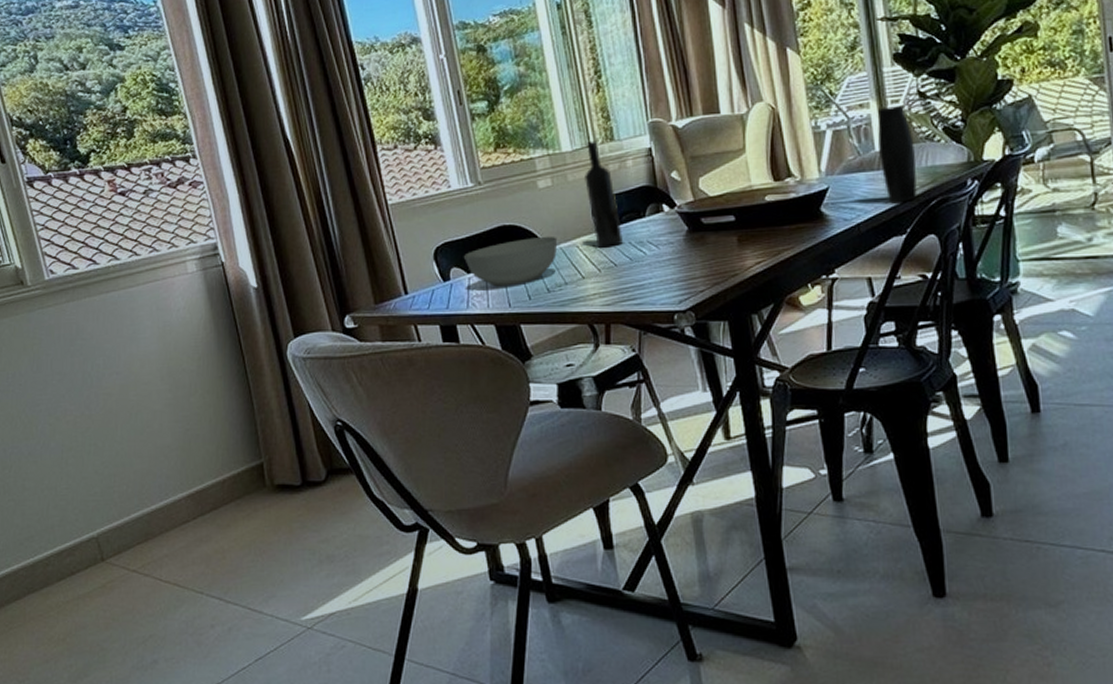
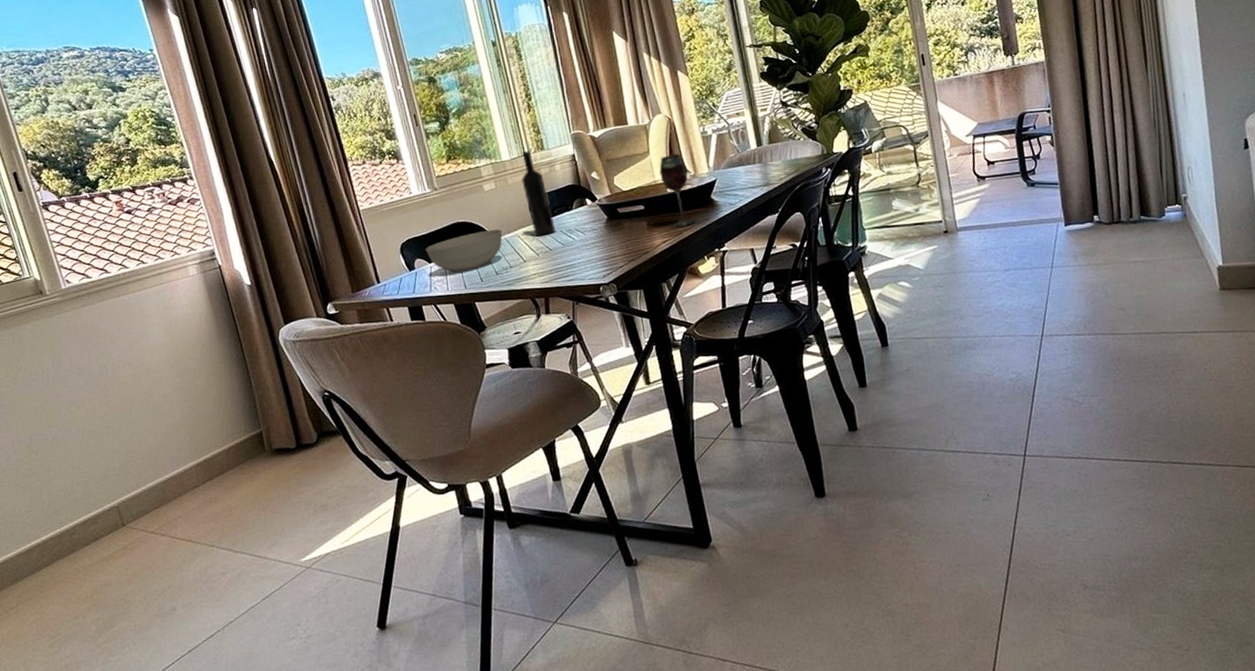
wineglass: none [757,152,799,245] -> present [659,153,696,227]
vase: present [877,104,917,204] -> none [751,112,785,190]

